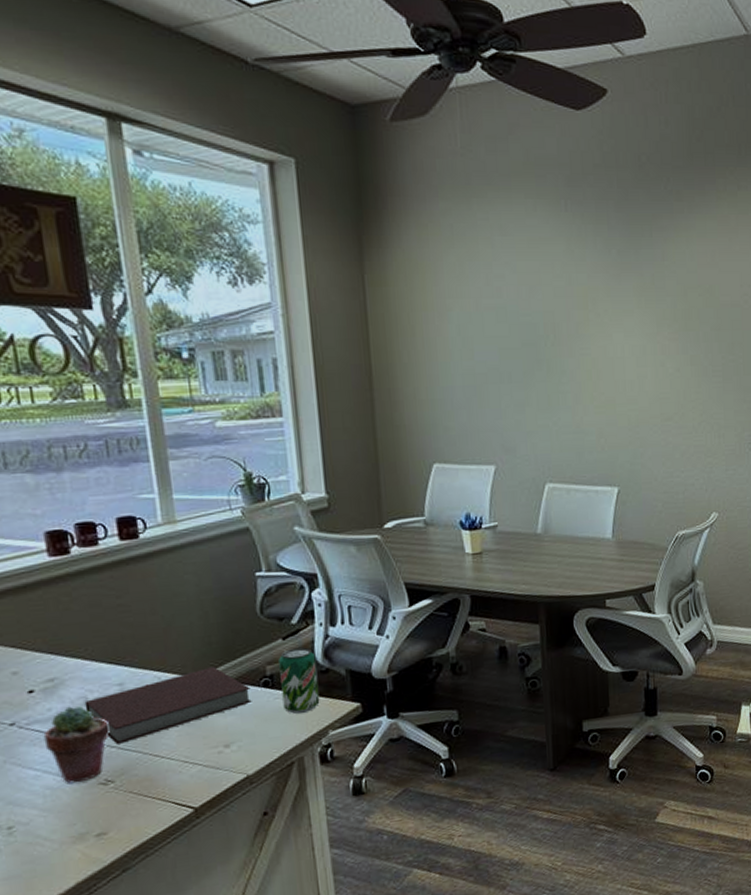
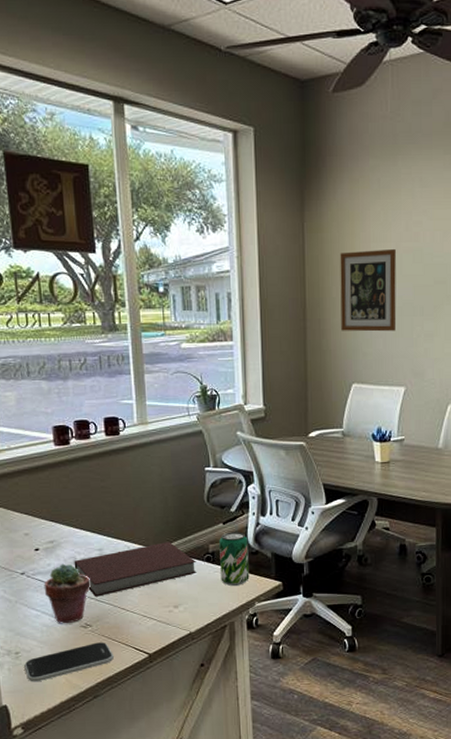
smartphone: none [21,800,147,863] -> present [24,642,114,682]
wall art: none [409,307,481,403] -> present [340,249,397,332]

